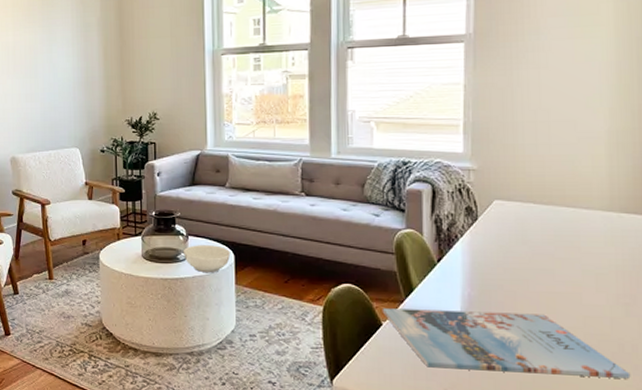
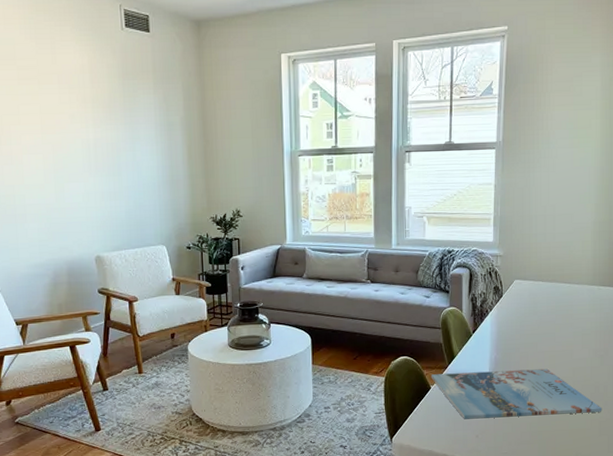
bowl: present [182,245,231,273] -> none [265,331,308,356]

